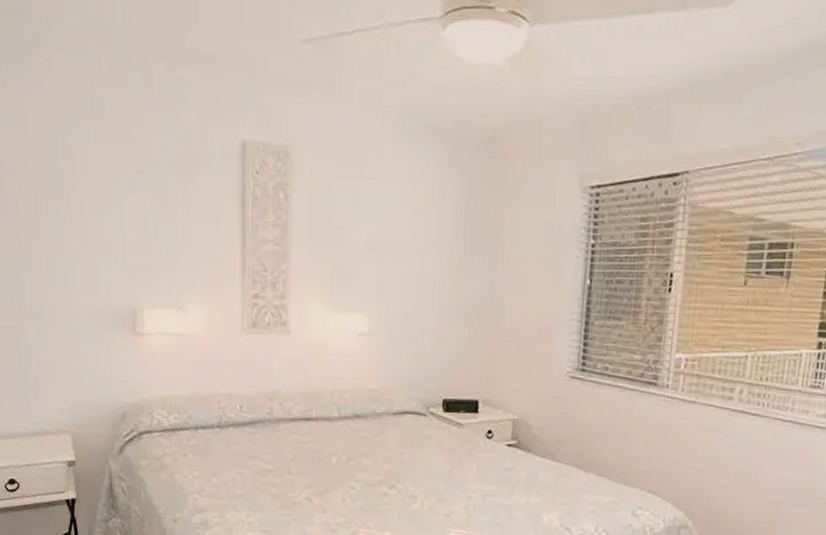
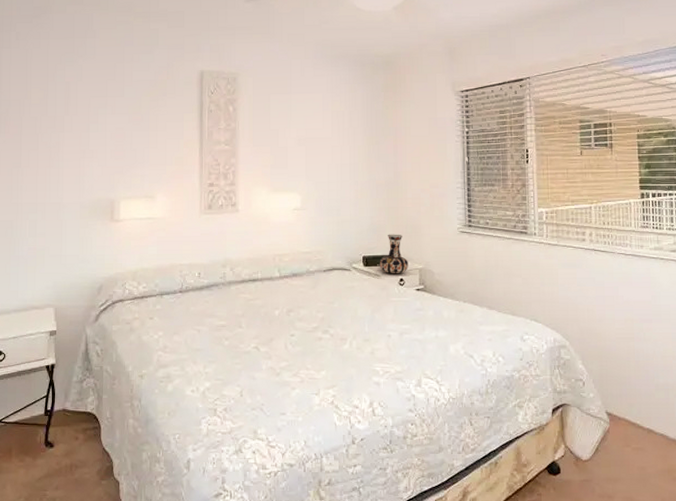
decorative vase: none [463,373,500,425] -> present [379,234,408,274]

